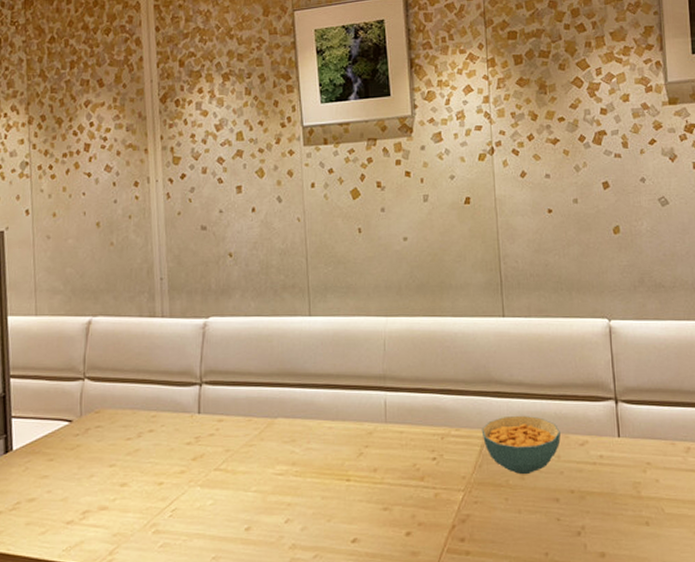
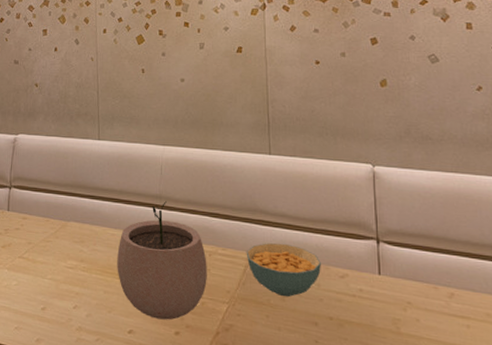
plant pot: none [336,380,440,521] -> present [117,200,207,320]

